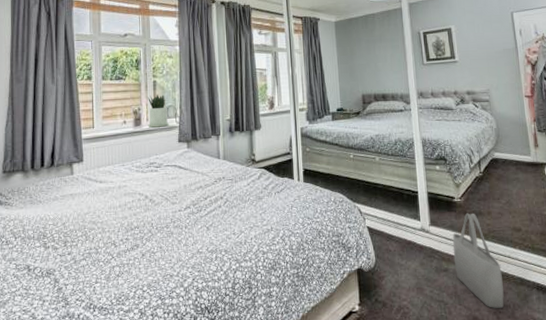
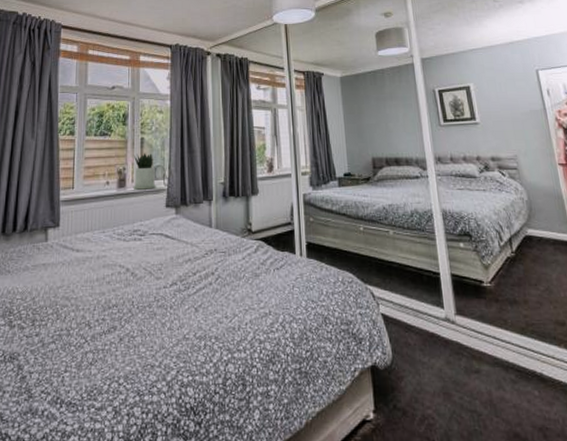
shopping bag: present [452,213,504,308] -> none [483,301,551,423]

